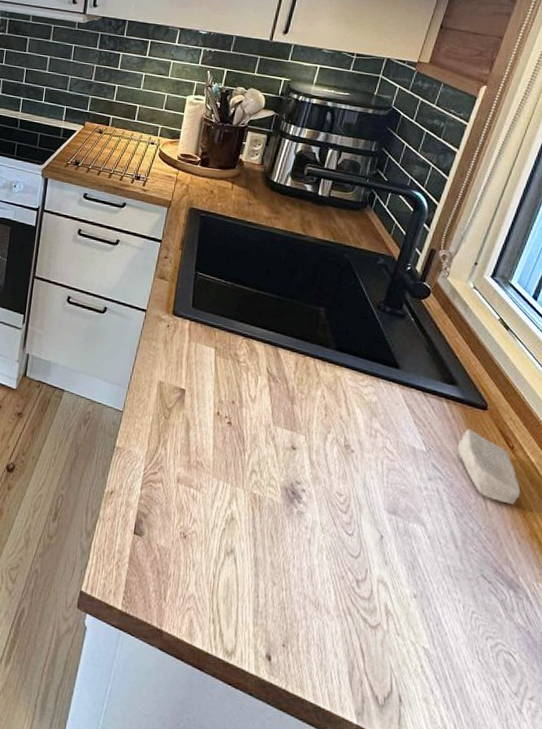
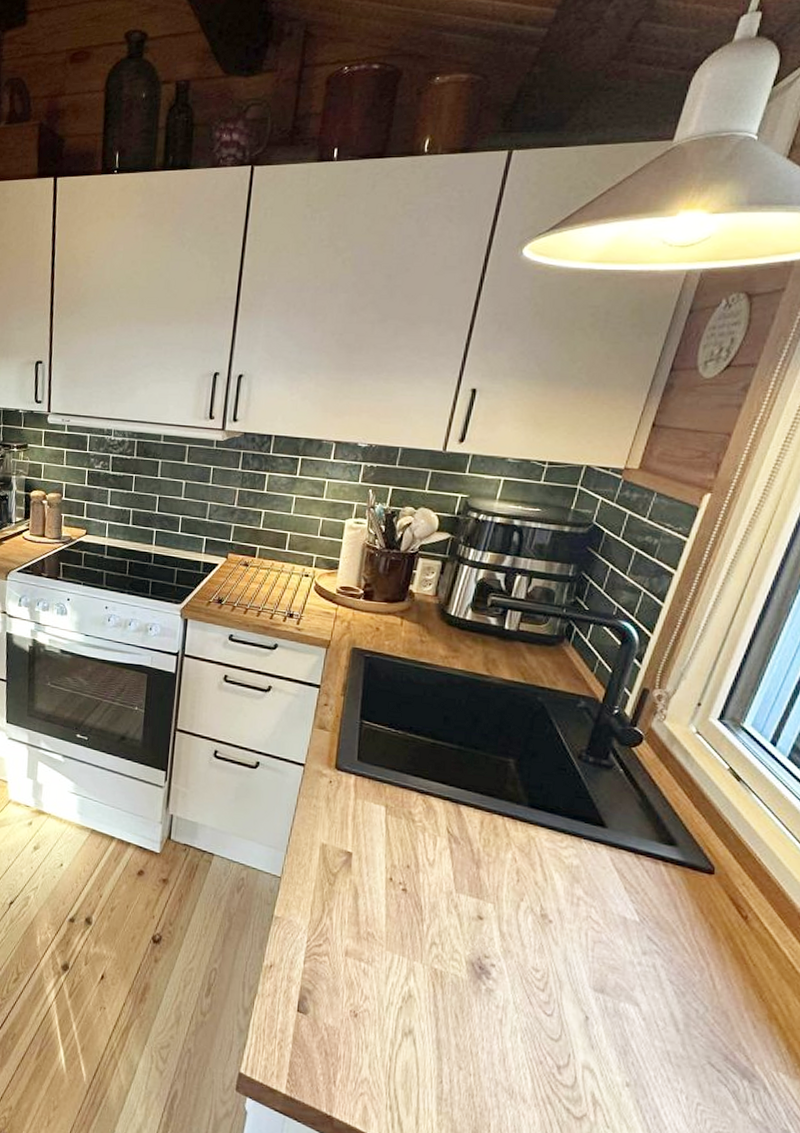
soap bar: present [457,428,521,505] -> none [677,895,757,983]

